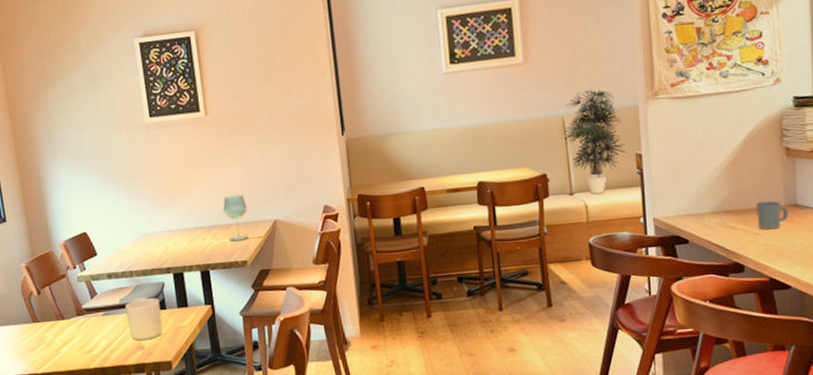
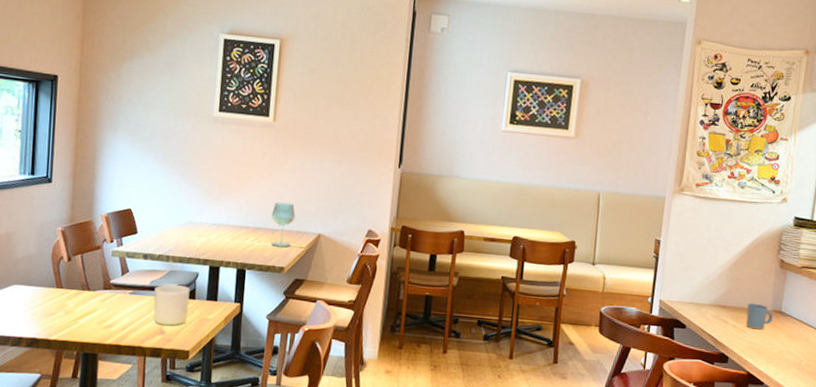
plant: present [563,90,627,194] -> none [596,173,649,269]

